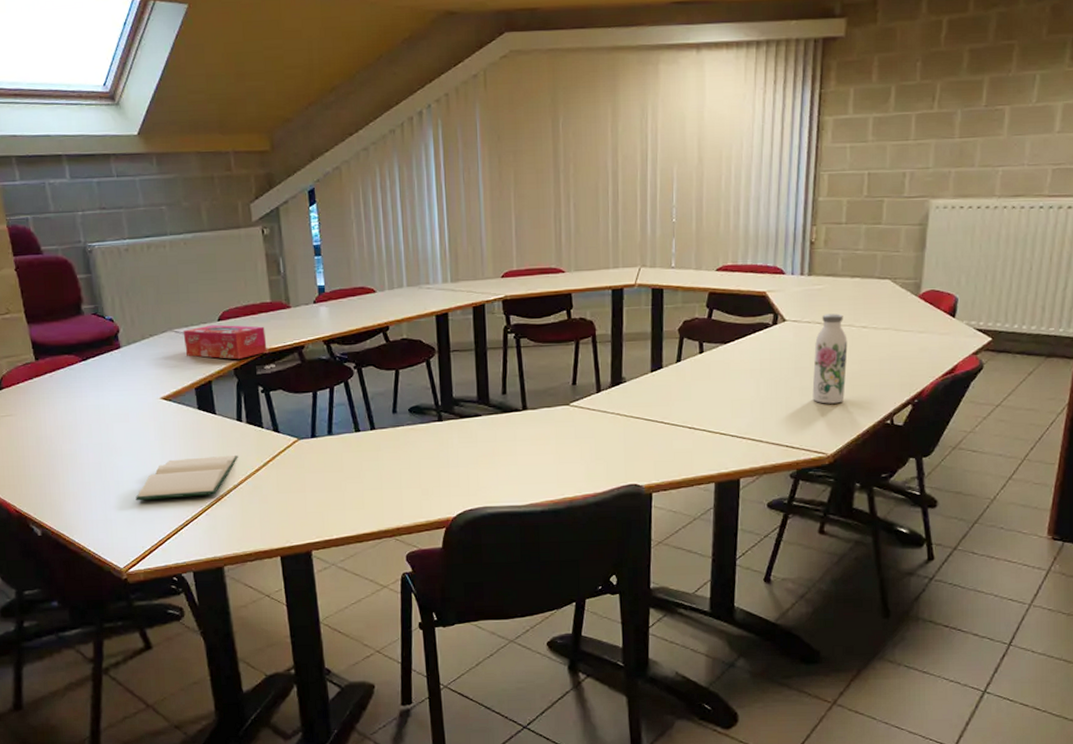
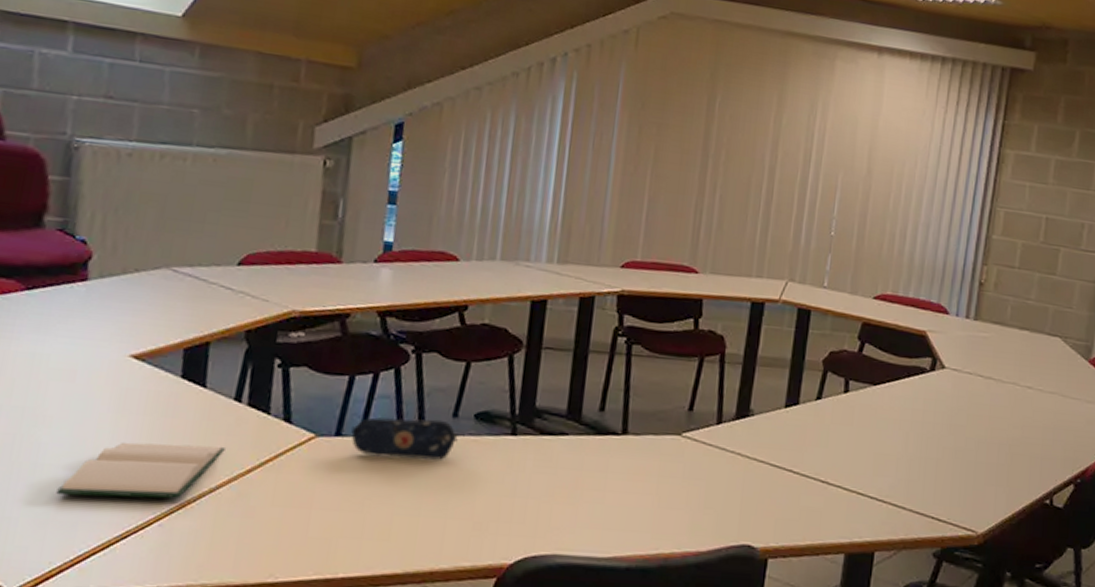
tissue box: present [183,324,267,359] -> none [181,268,301,319]
pencil case: none [322,416,399,450] -> present [351,417,458,460]
water bottle: present [812,313,848,404] -> none [966,366,1010,473]

